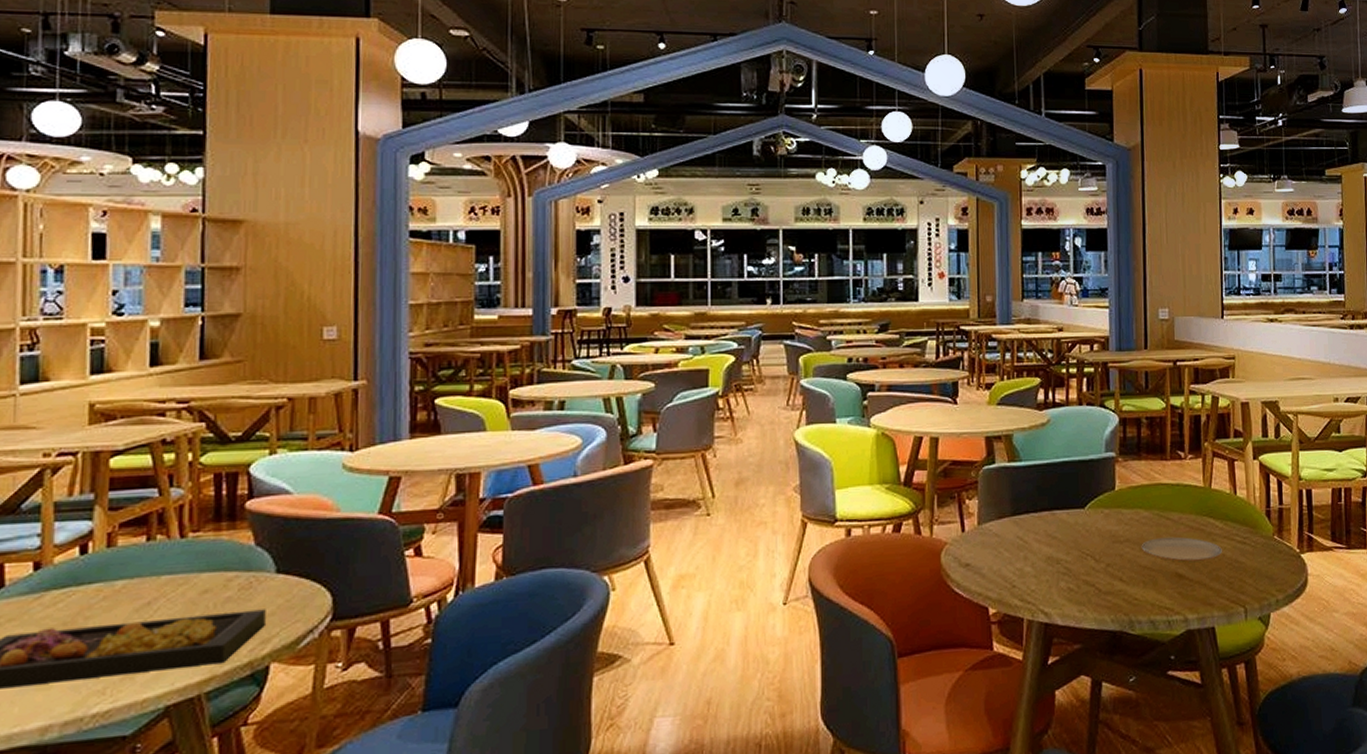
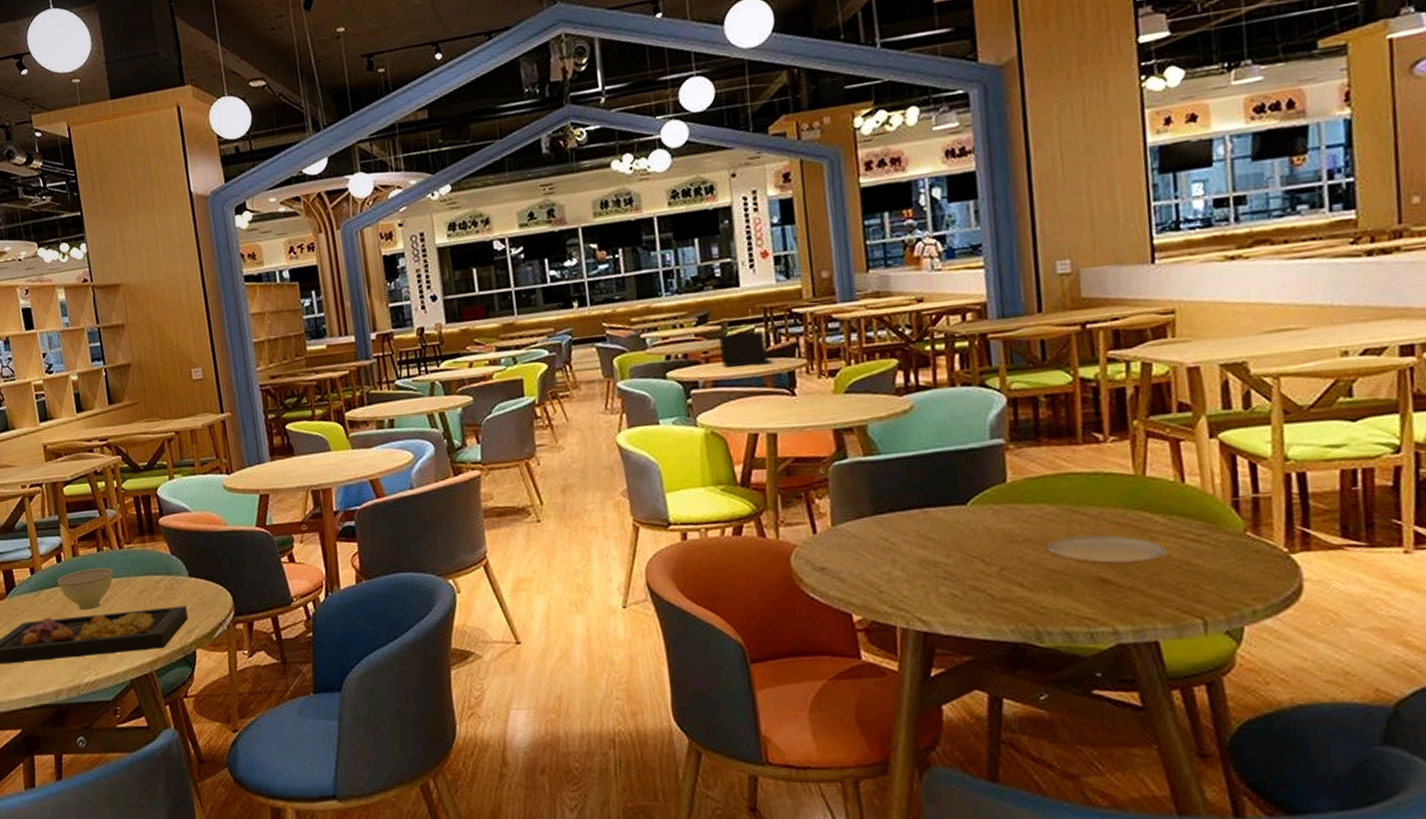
bowl: none [75,561,167,617] -> present [57,567,114,610]
laptop: none [896,343,940,375] -> present [718,331,773,369]

